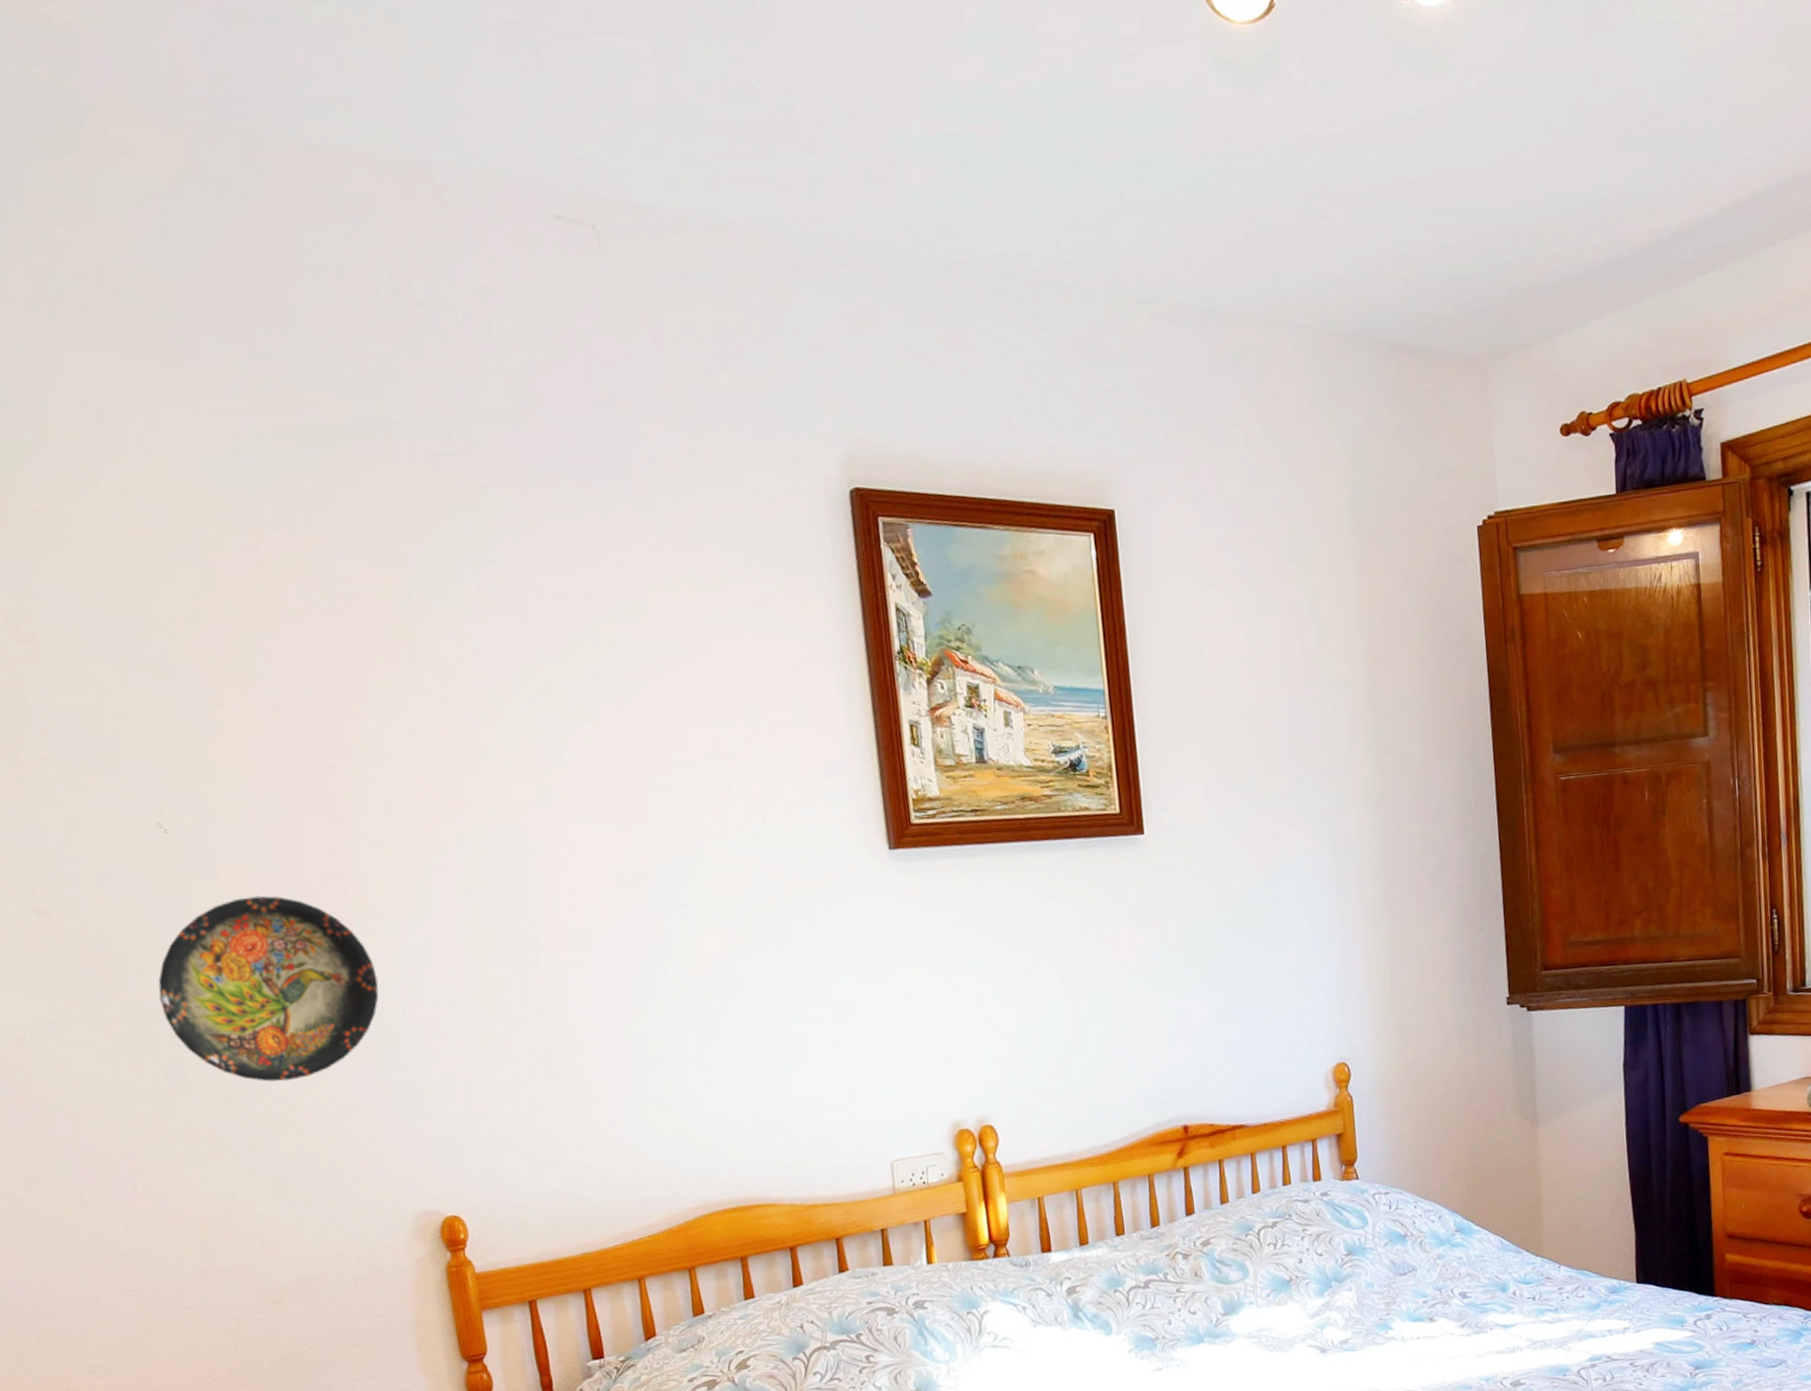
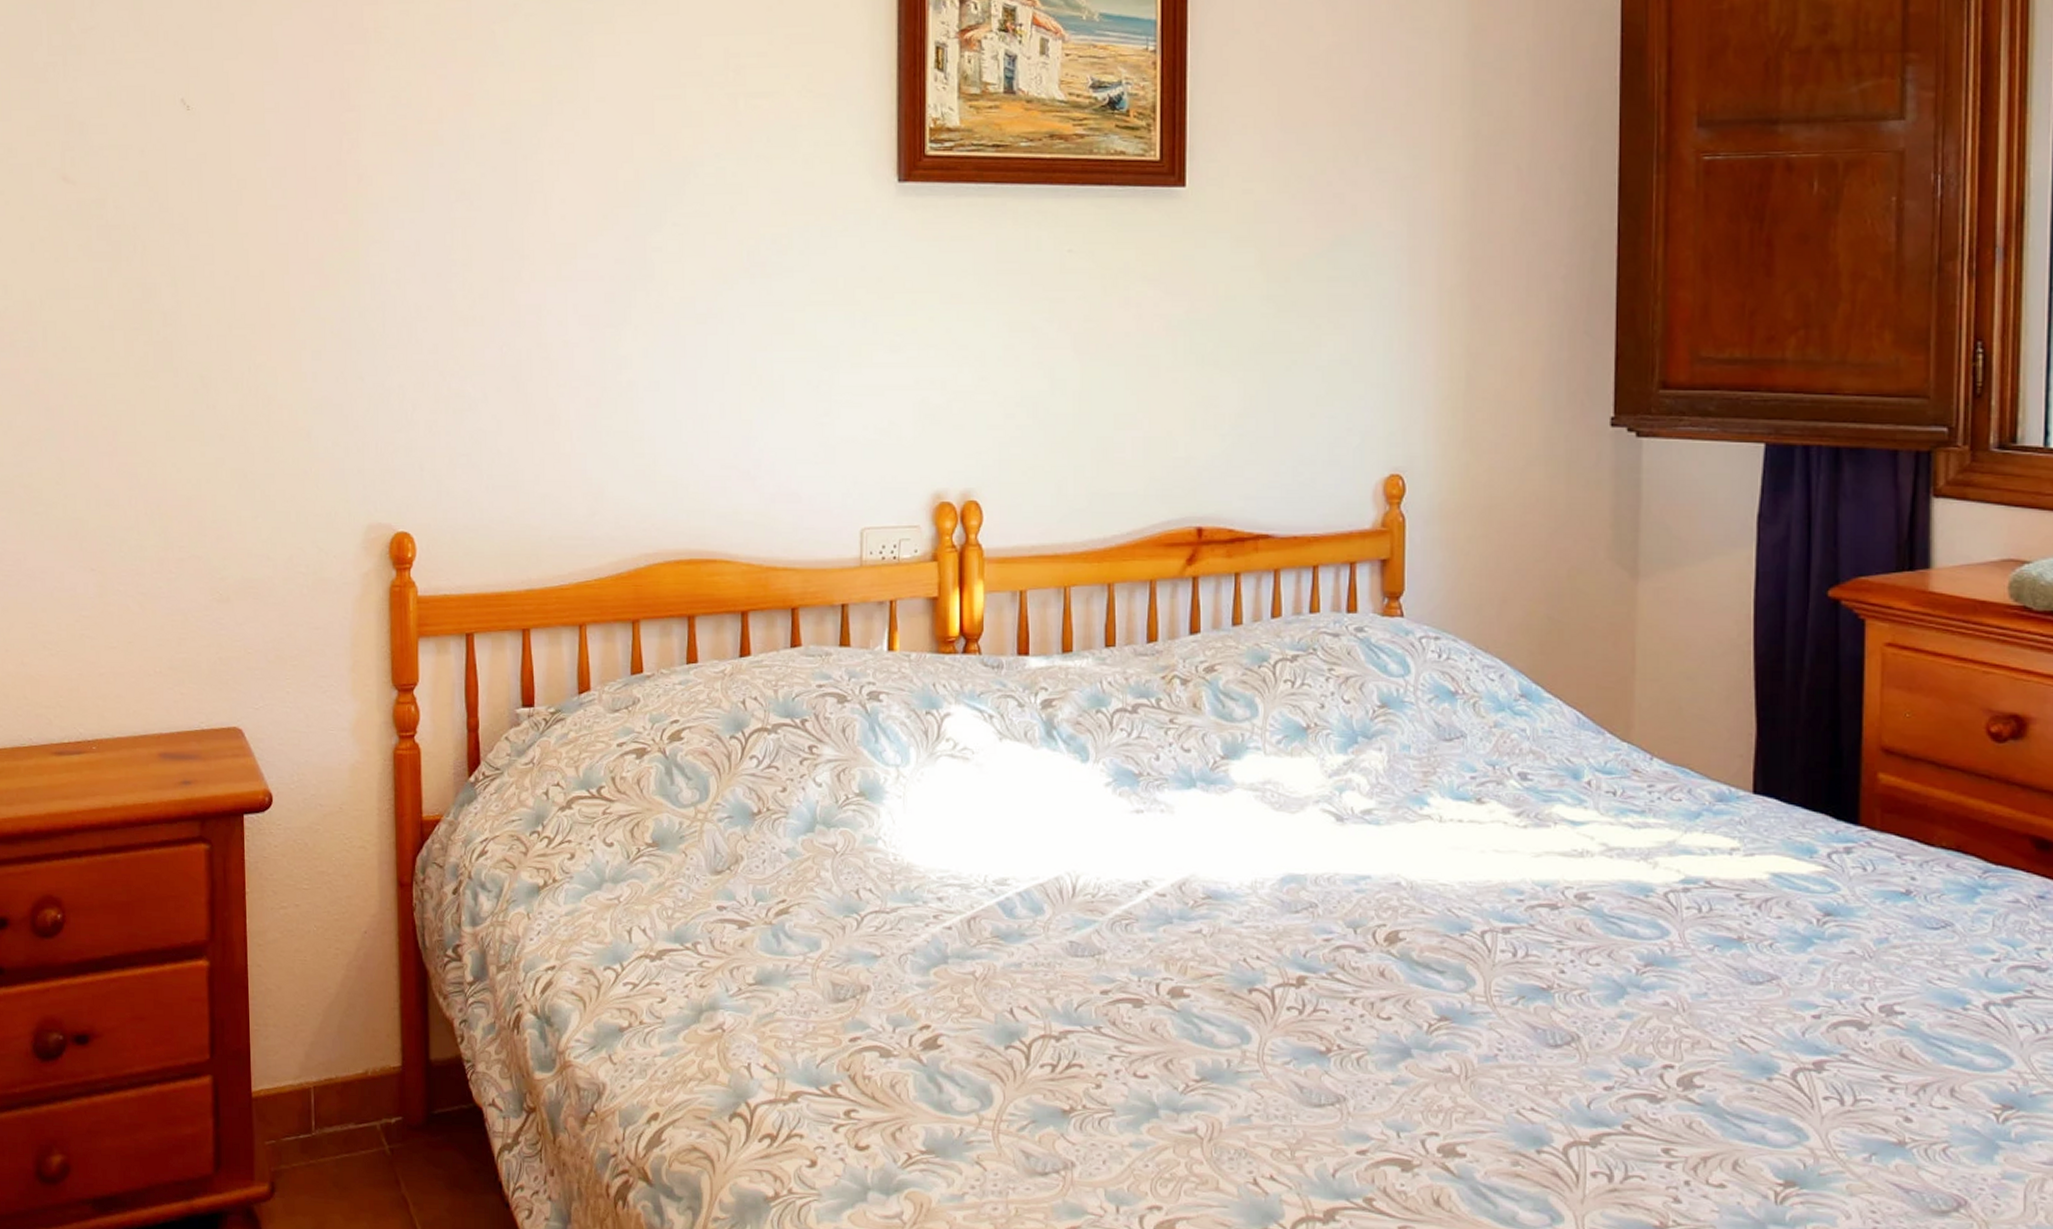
decorative plate: present [158,896,379,1083] -> none [159,179,364,372]

